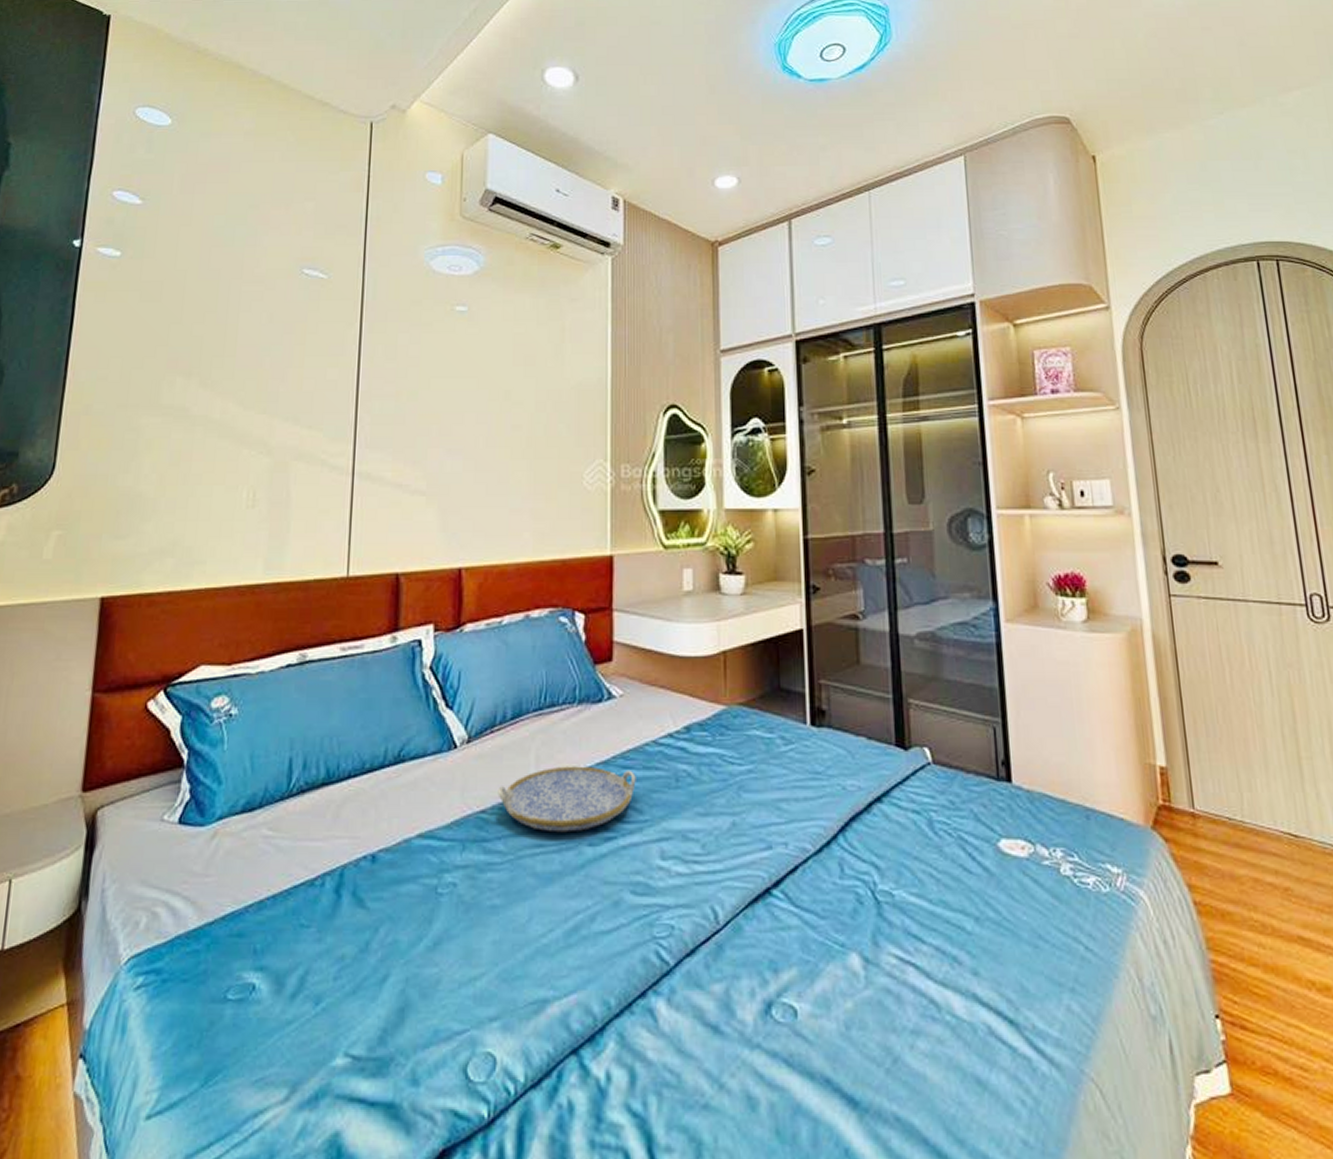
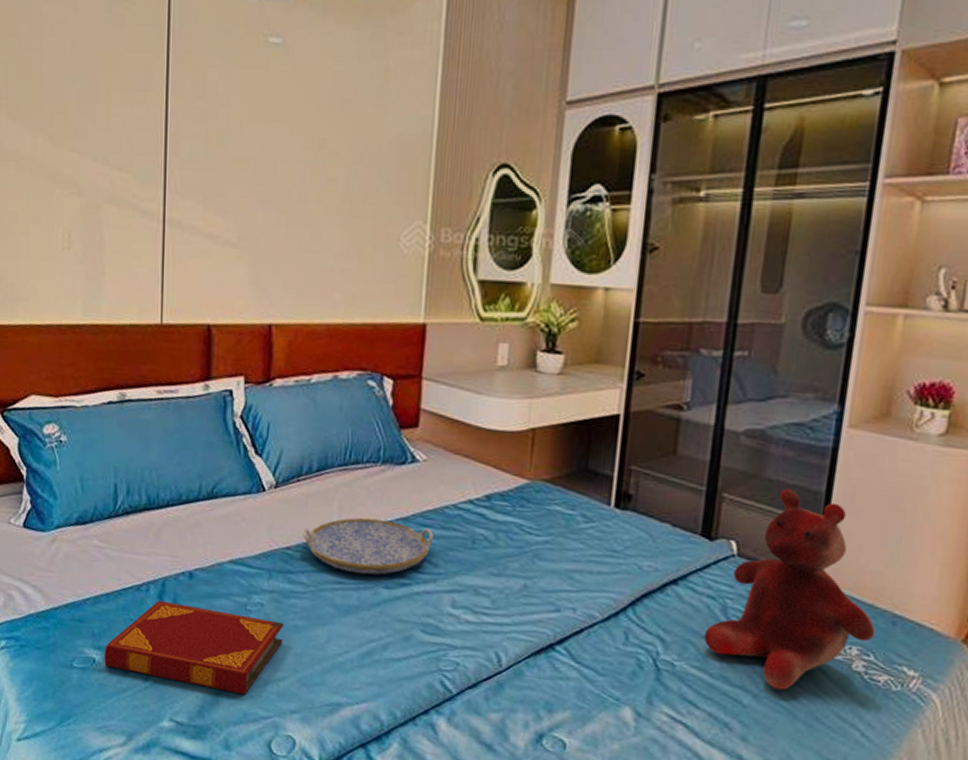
hardback book: none [266,895,480,1006] -> present [104,600,284,695]
teddy bear: none [916,687,1074,909] -> present [704,488,876,691]

